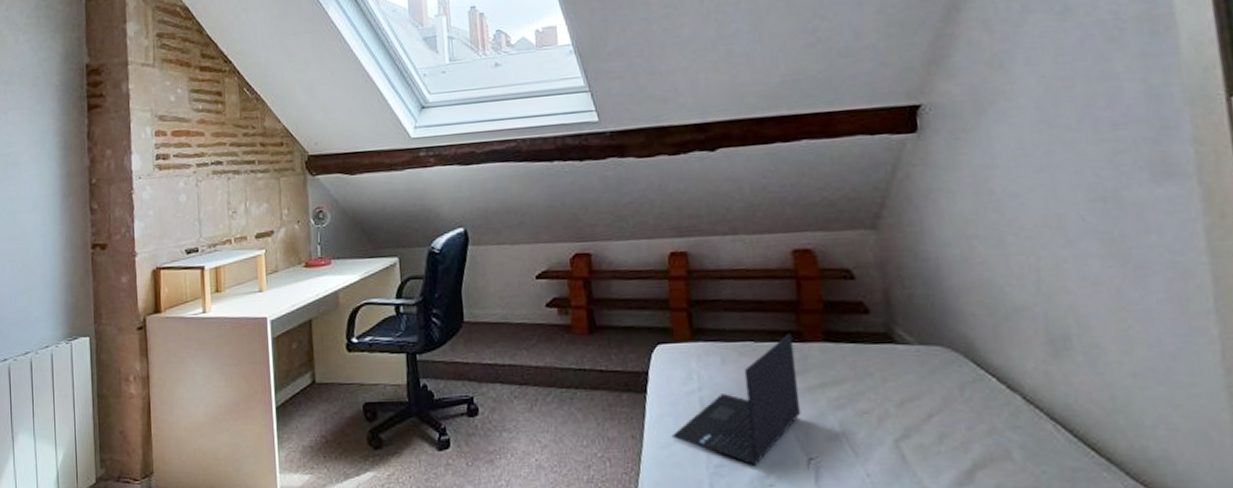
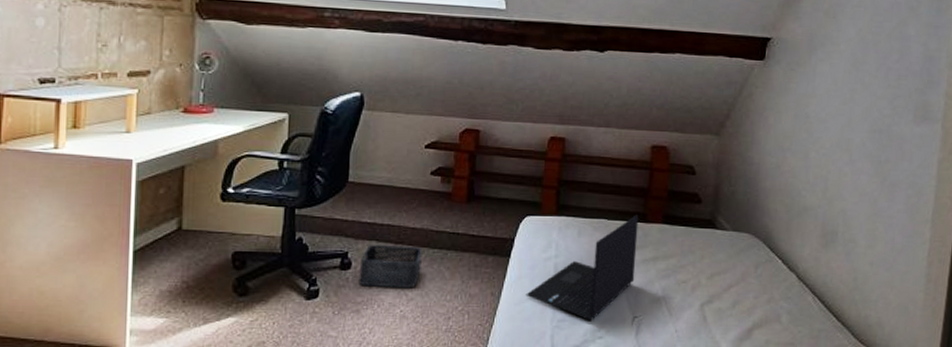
storage bin: none [487,386,551,435] -> present [358,244,422,288]

